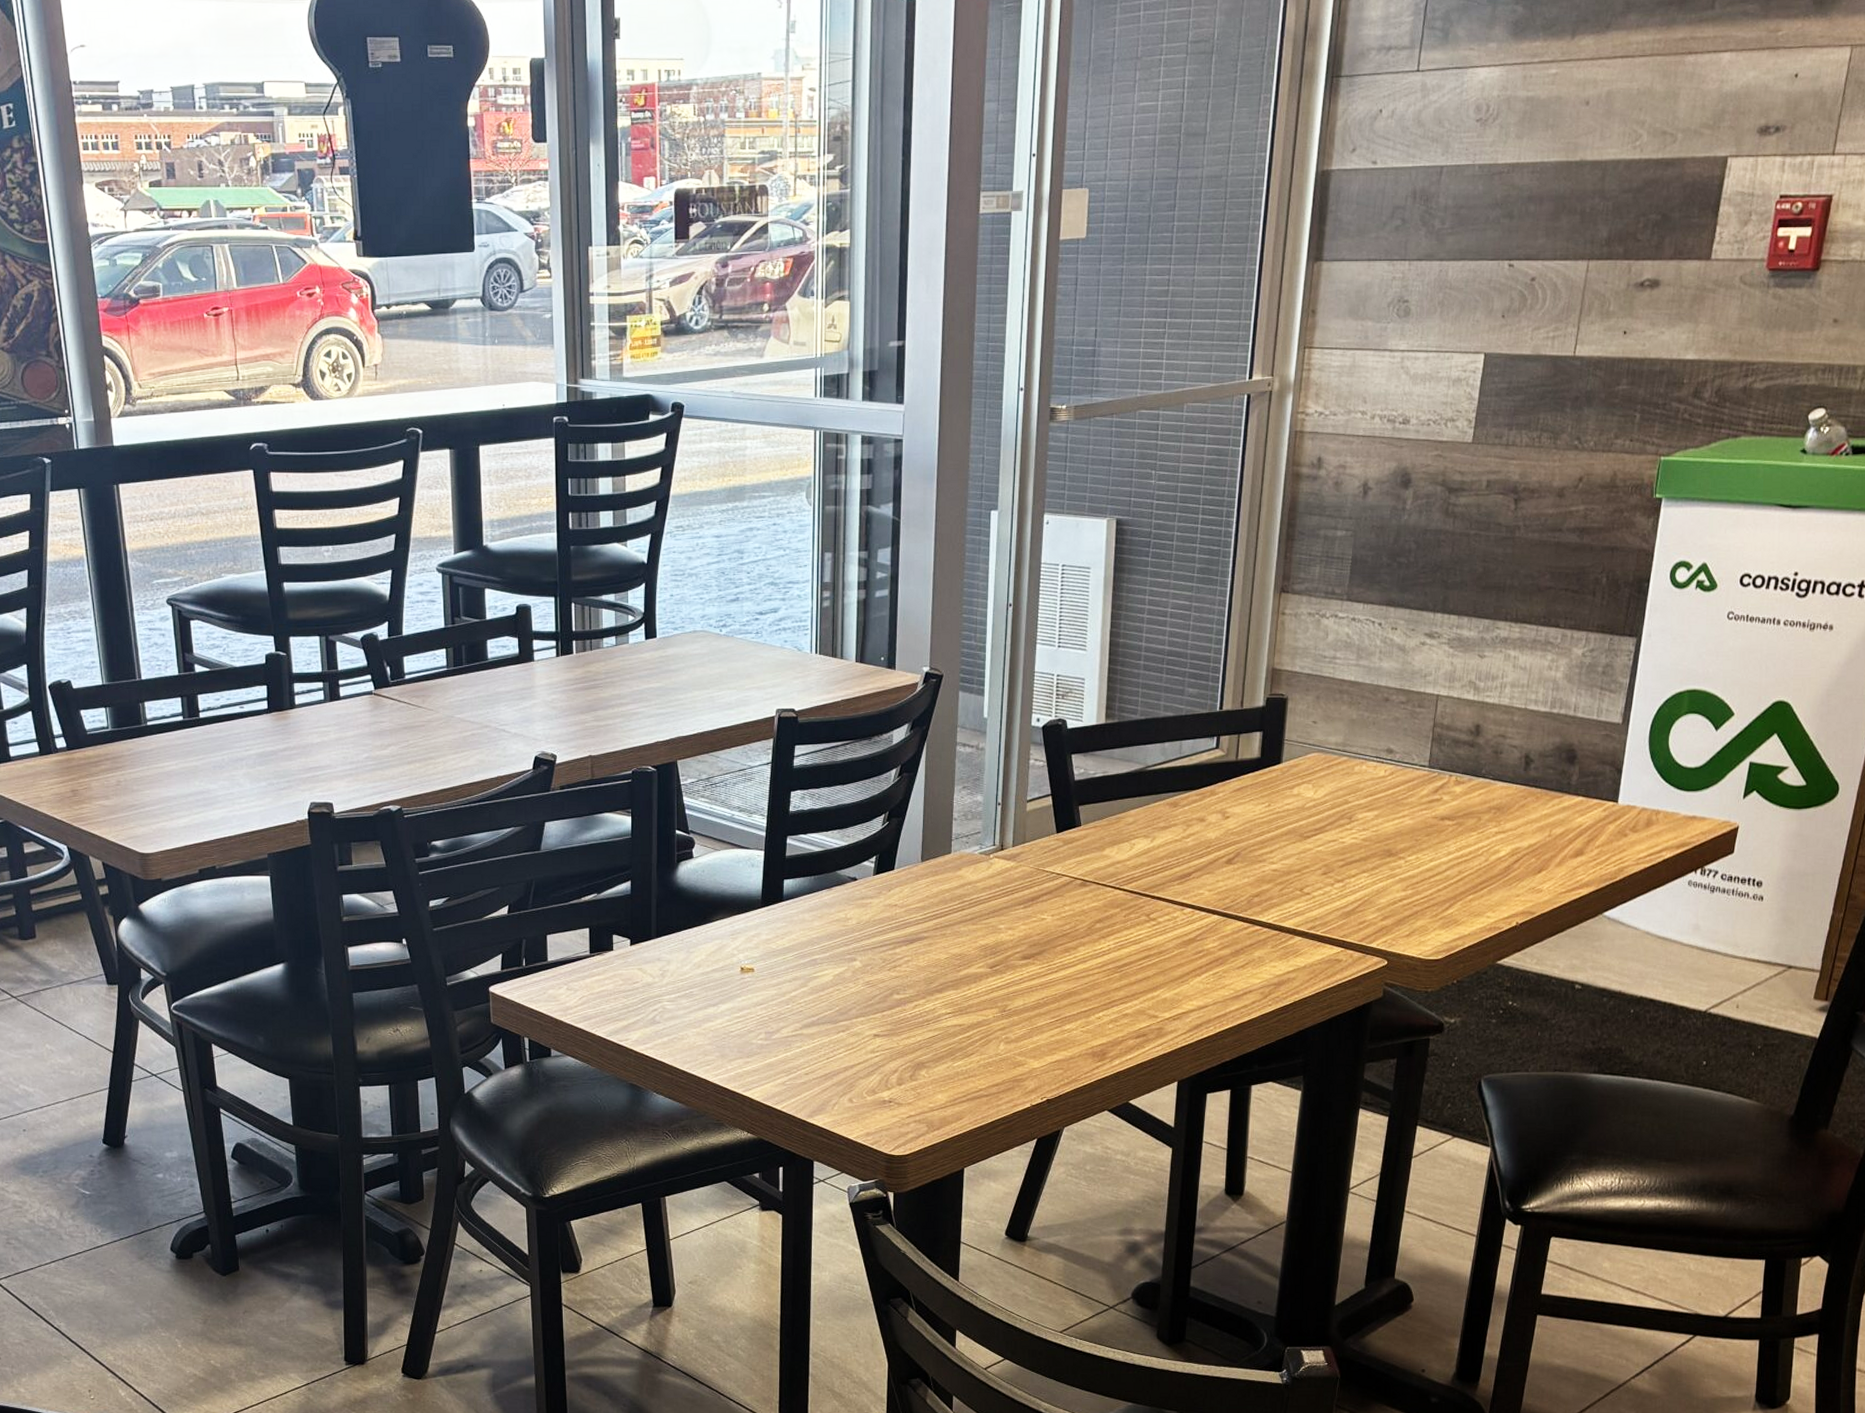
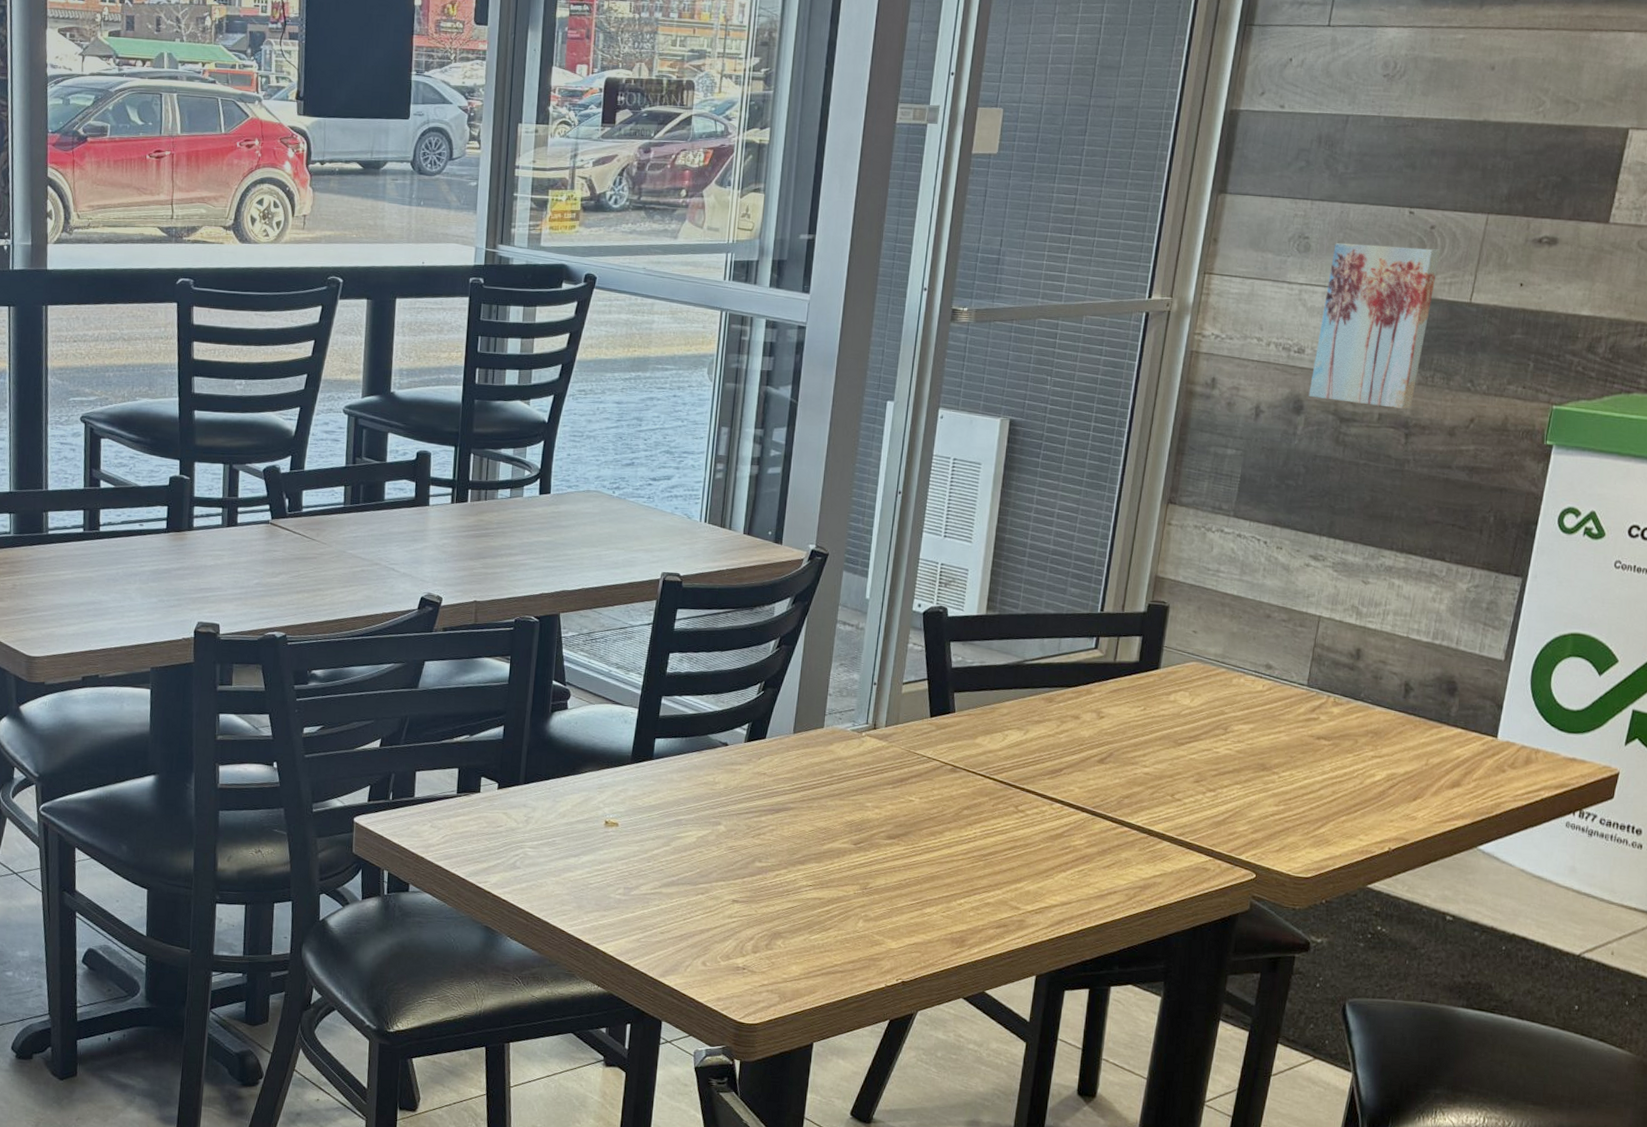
wall art: none [1416,302,1542,473] -> present [1308,242,1440,409]

